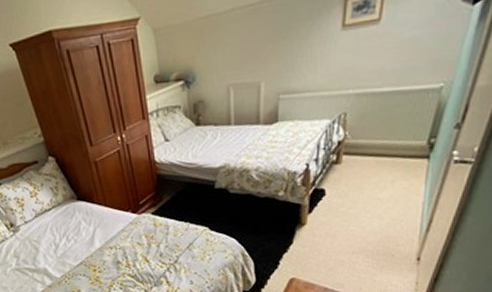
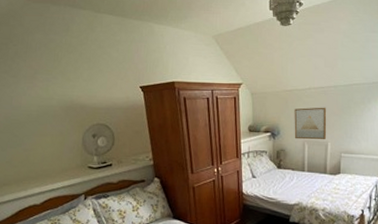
wall art: none [213,33,259,85] -> present [294,107,327,140]

